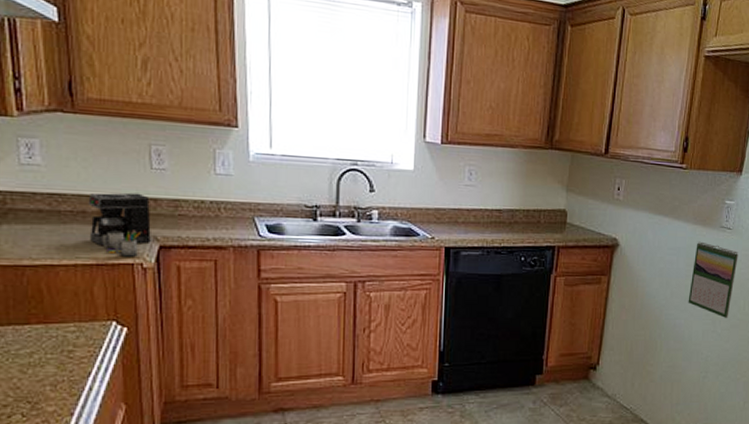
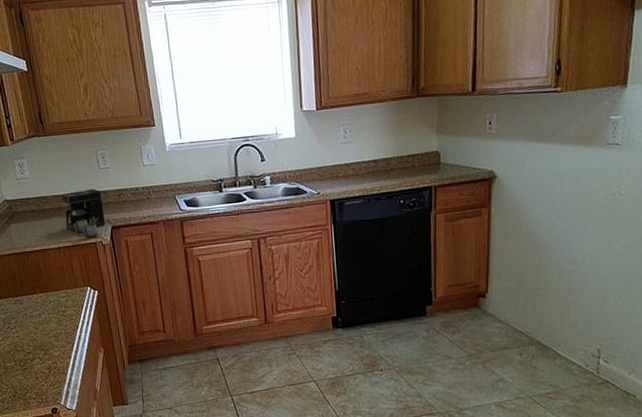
calendar: present [688,241,739,319] -> none [577,161,632,237]

